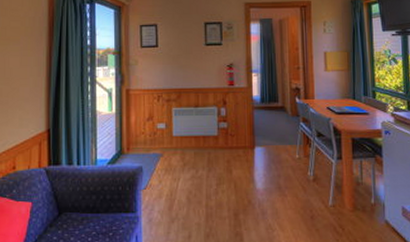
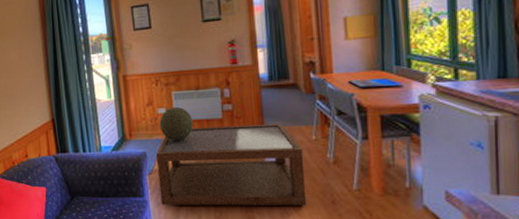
coffee table: none [151,143,290,222] -> present [155,124,307,206]
decorative sphere: none [158,122,190,156] -> present [159,106,193,141]

